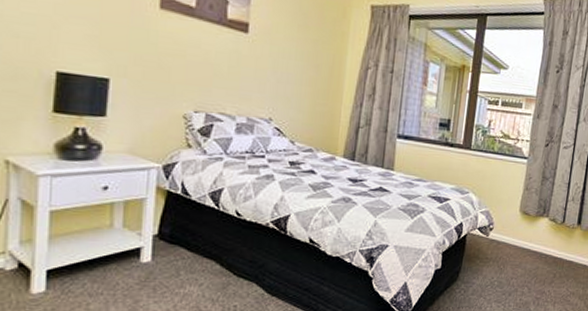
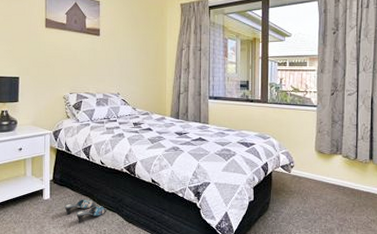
slippers: none [174,263,241,295] -> present [64,199,107,222]

